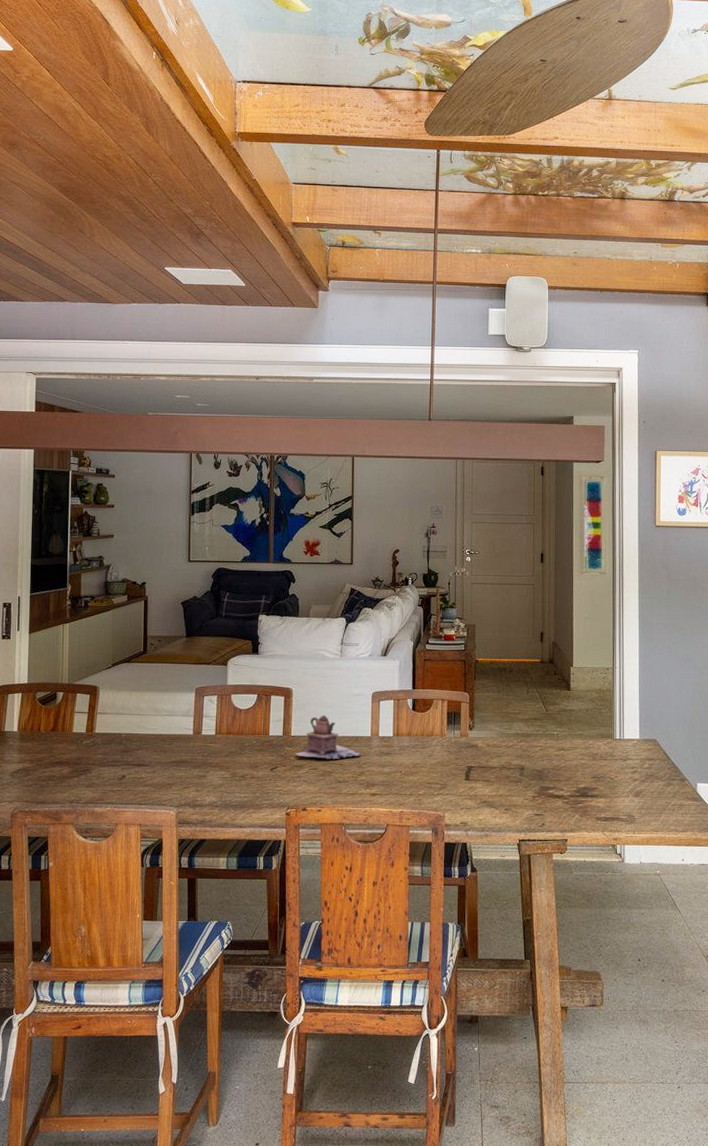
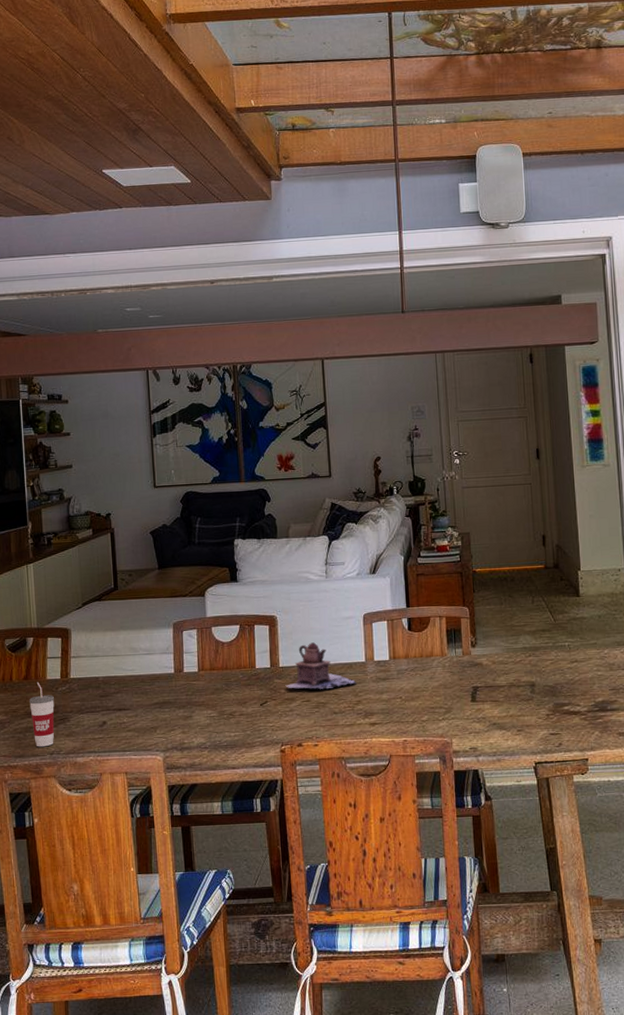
cup: none [54,734,78,796] -> present [29,682,55,747]

